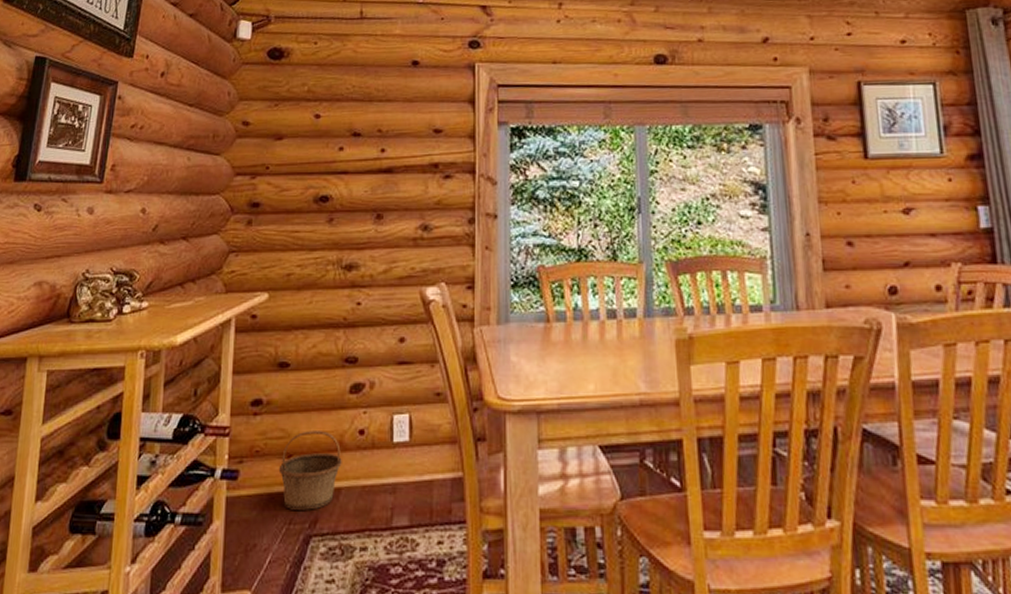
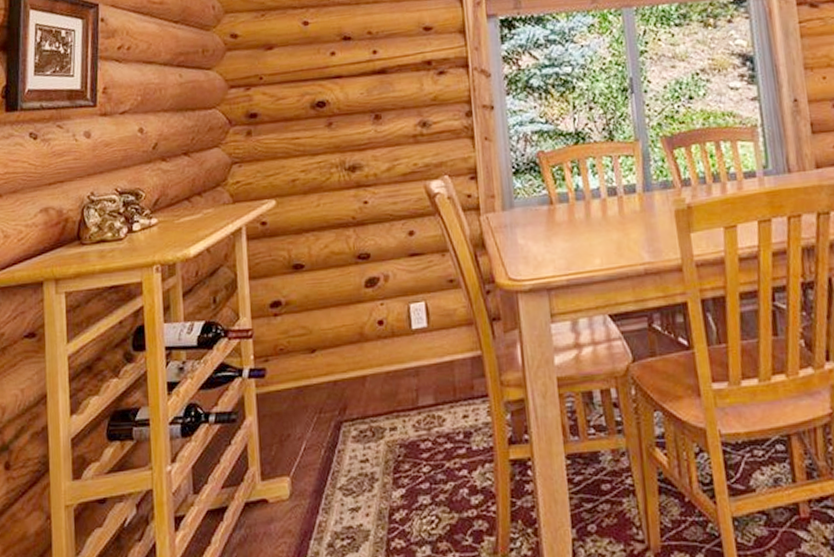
basket: present [278,431,342,510] -> none [304,324,365,400]

